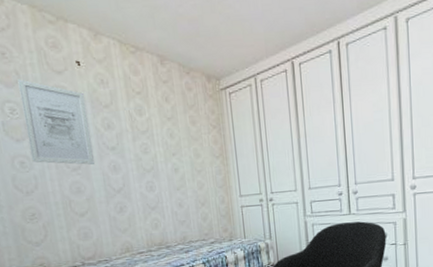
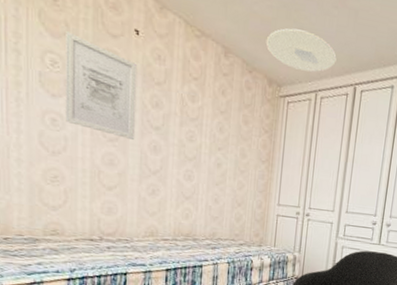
ceiling light: none [196,19,268,59] -> present [266,28,337,73]

